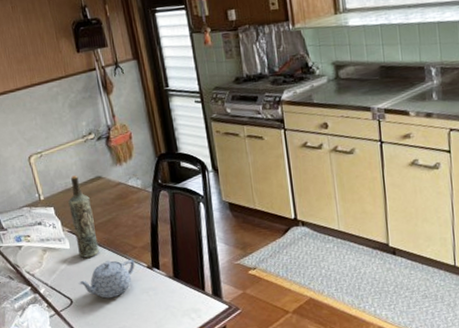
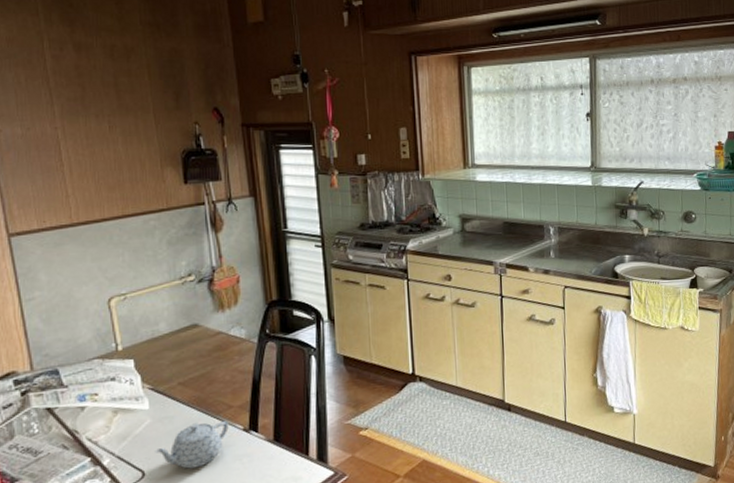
bottle: present [68,175,99,258] -> none [153,322,186,420]

